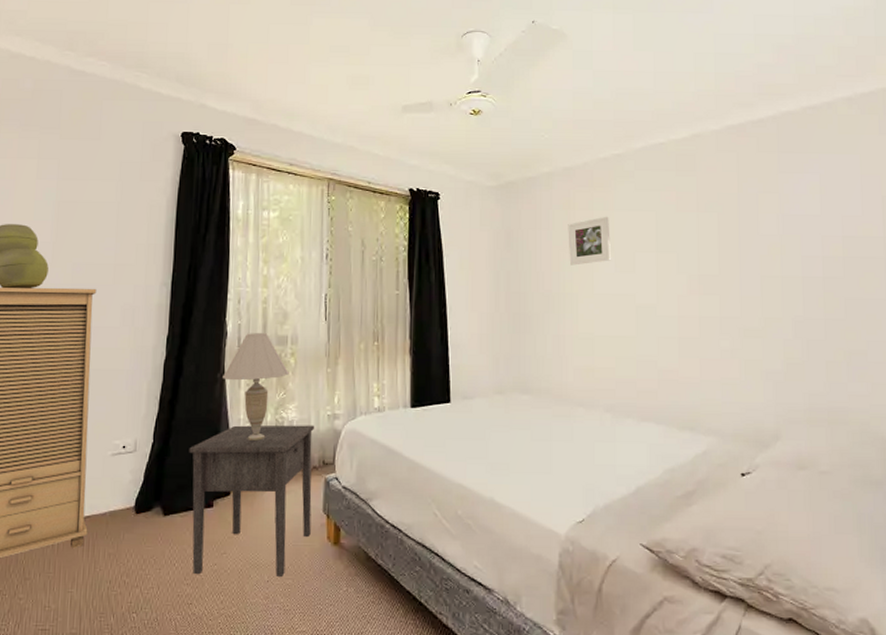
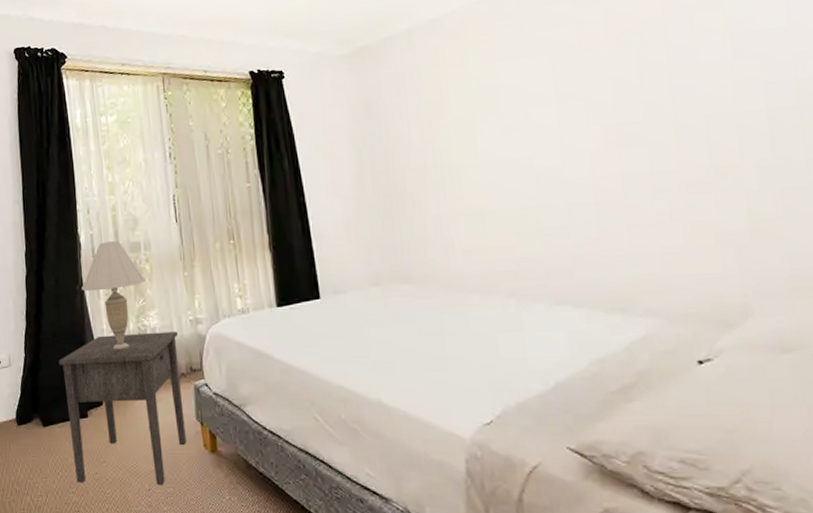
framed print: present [568,216,612,266] -> none [438,69,498,133]

